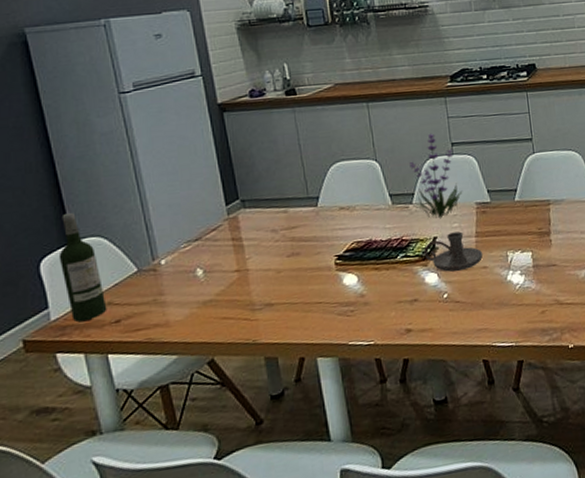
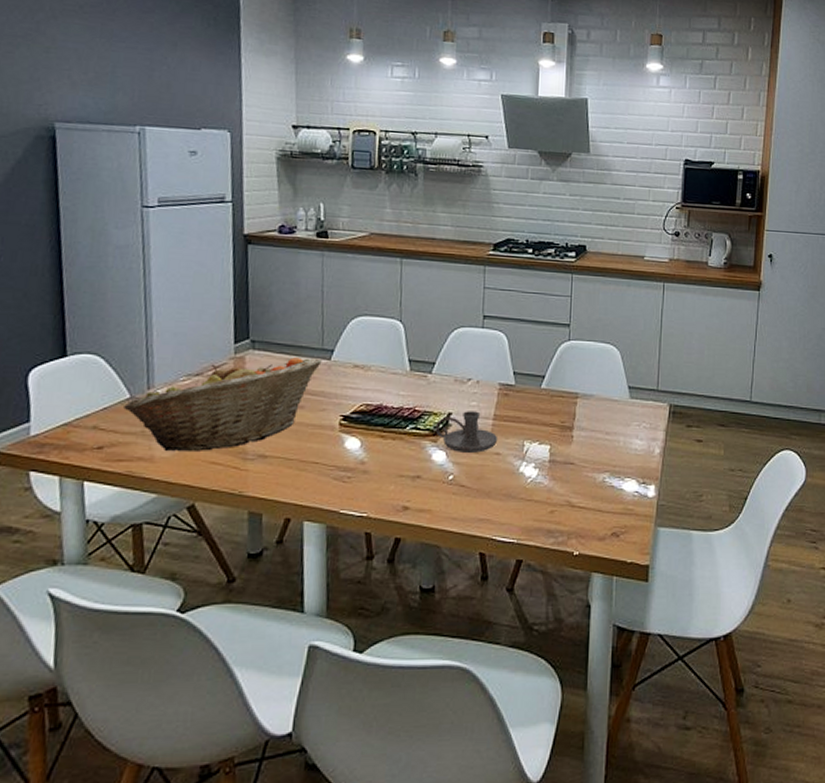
wine bottle: present [58,213,107,323] -> none [49,325,92,442]
fruit basket: none [133,205,310,314] -> present [123,357,322,451]
plant: present [409,133,463,219] -> none [432,301,488,394]

